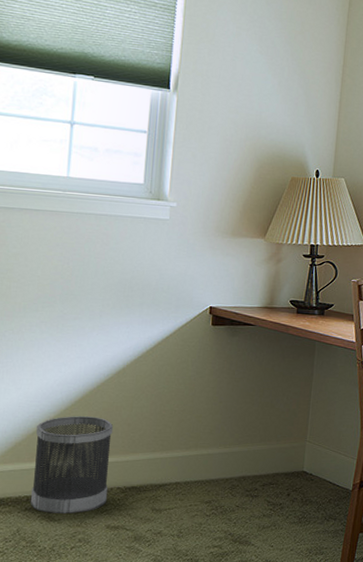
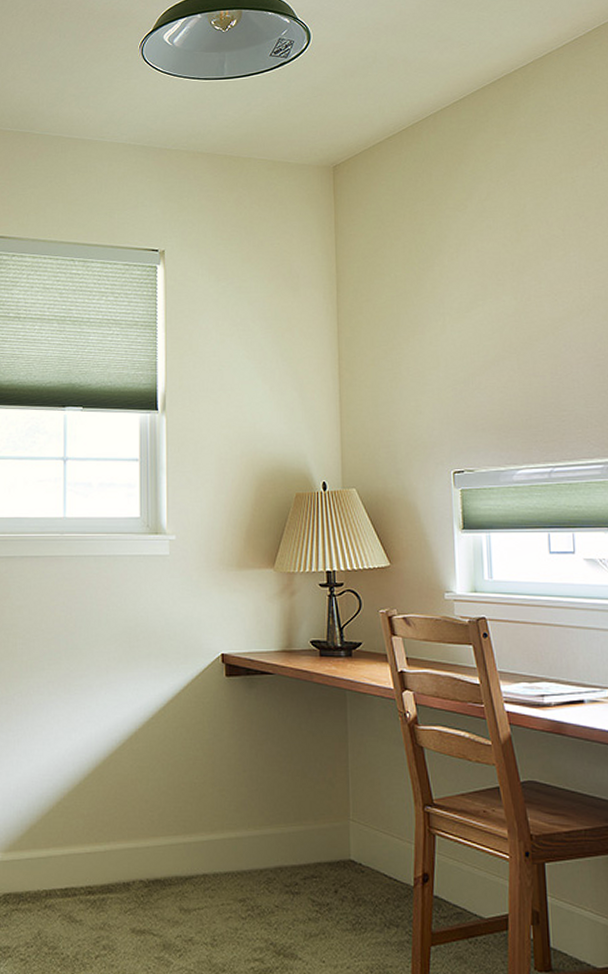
wastebasket: present [30,416,114,513] -> none [49,792,130,913]

